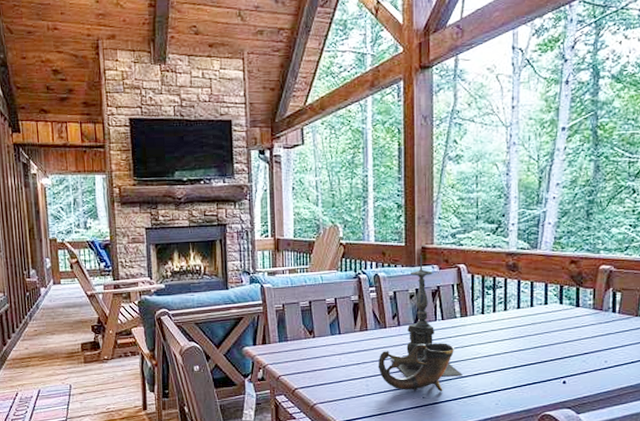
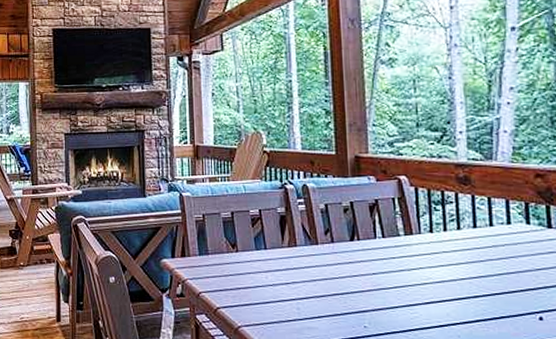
cup: present [377,343,455,392] -> none [309,263,400,321]
candle holder: present [391,255,463,377] -> none [324,164,411,304]

